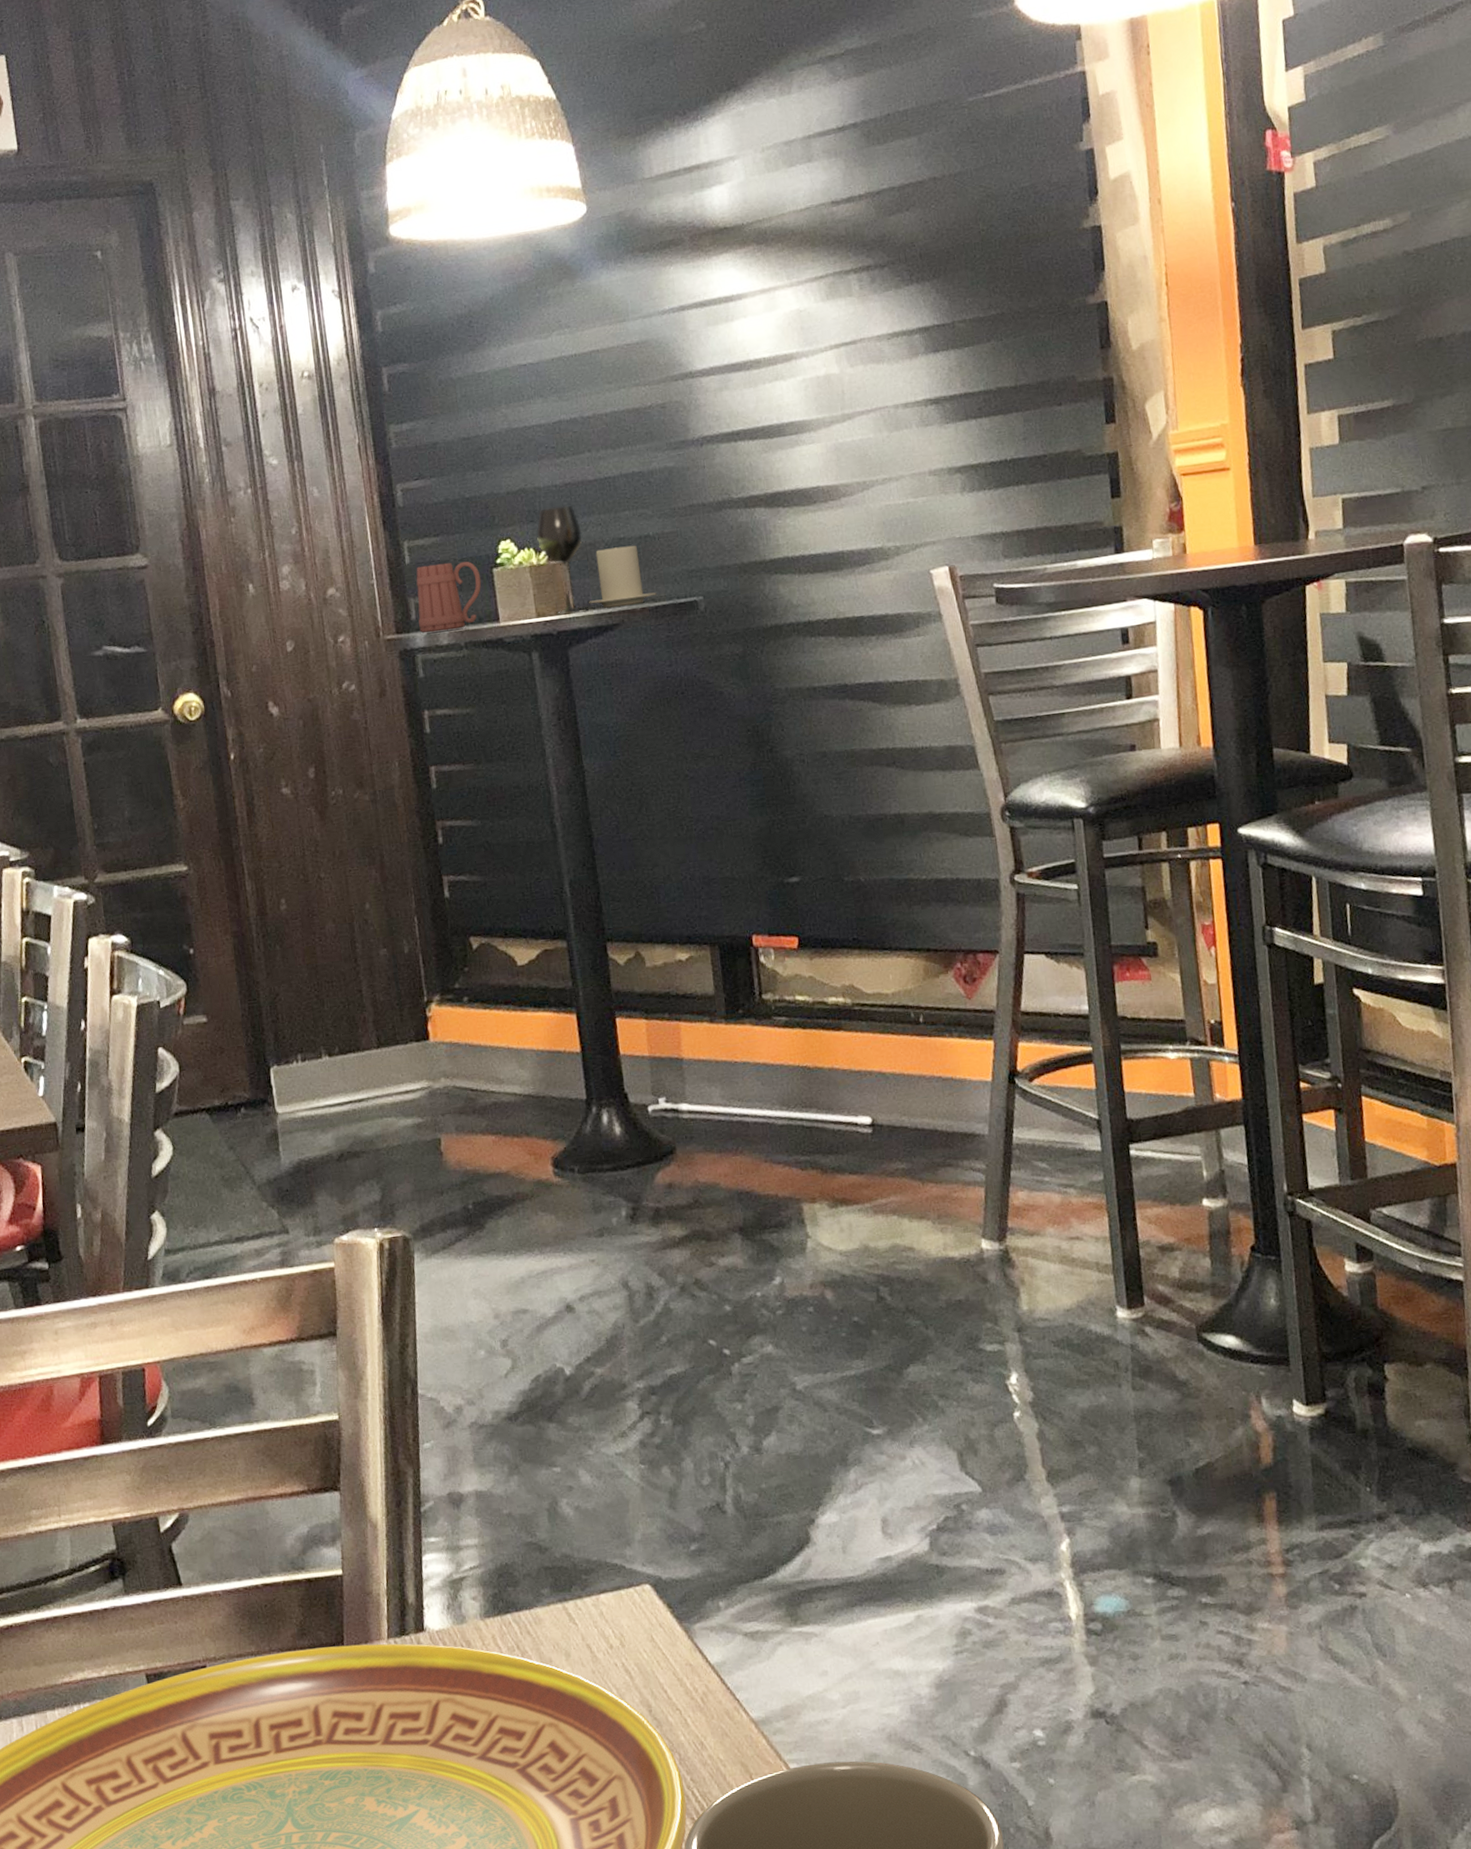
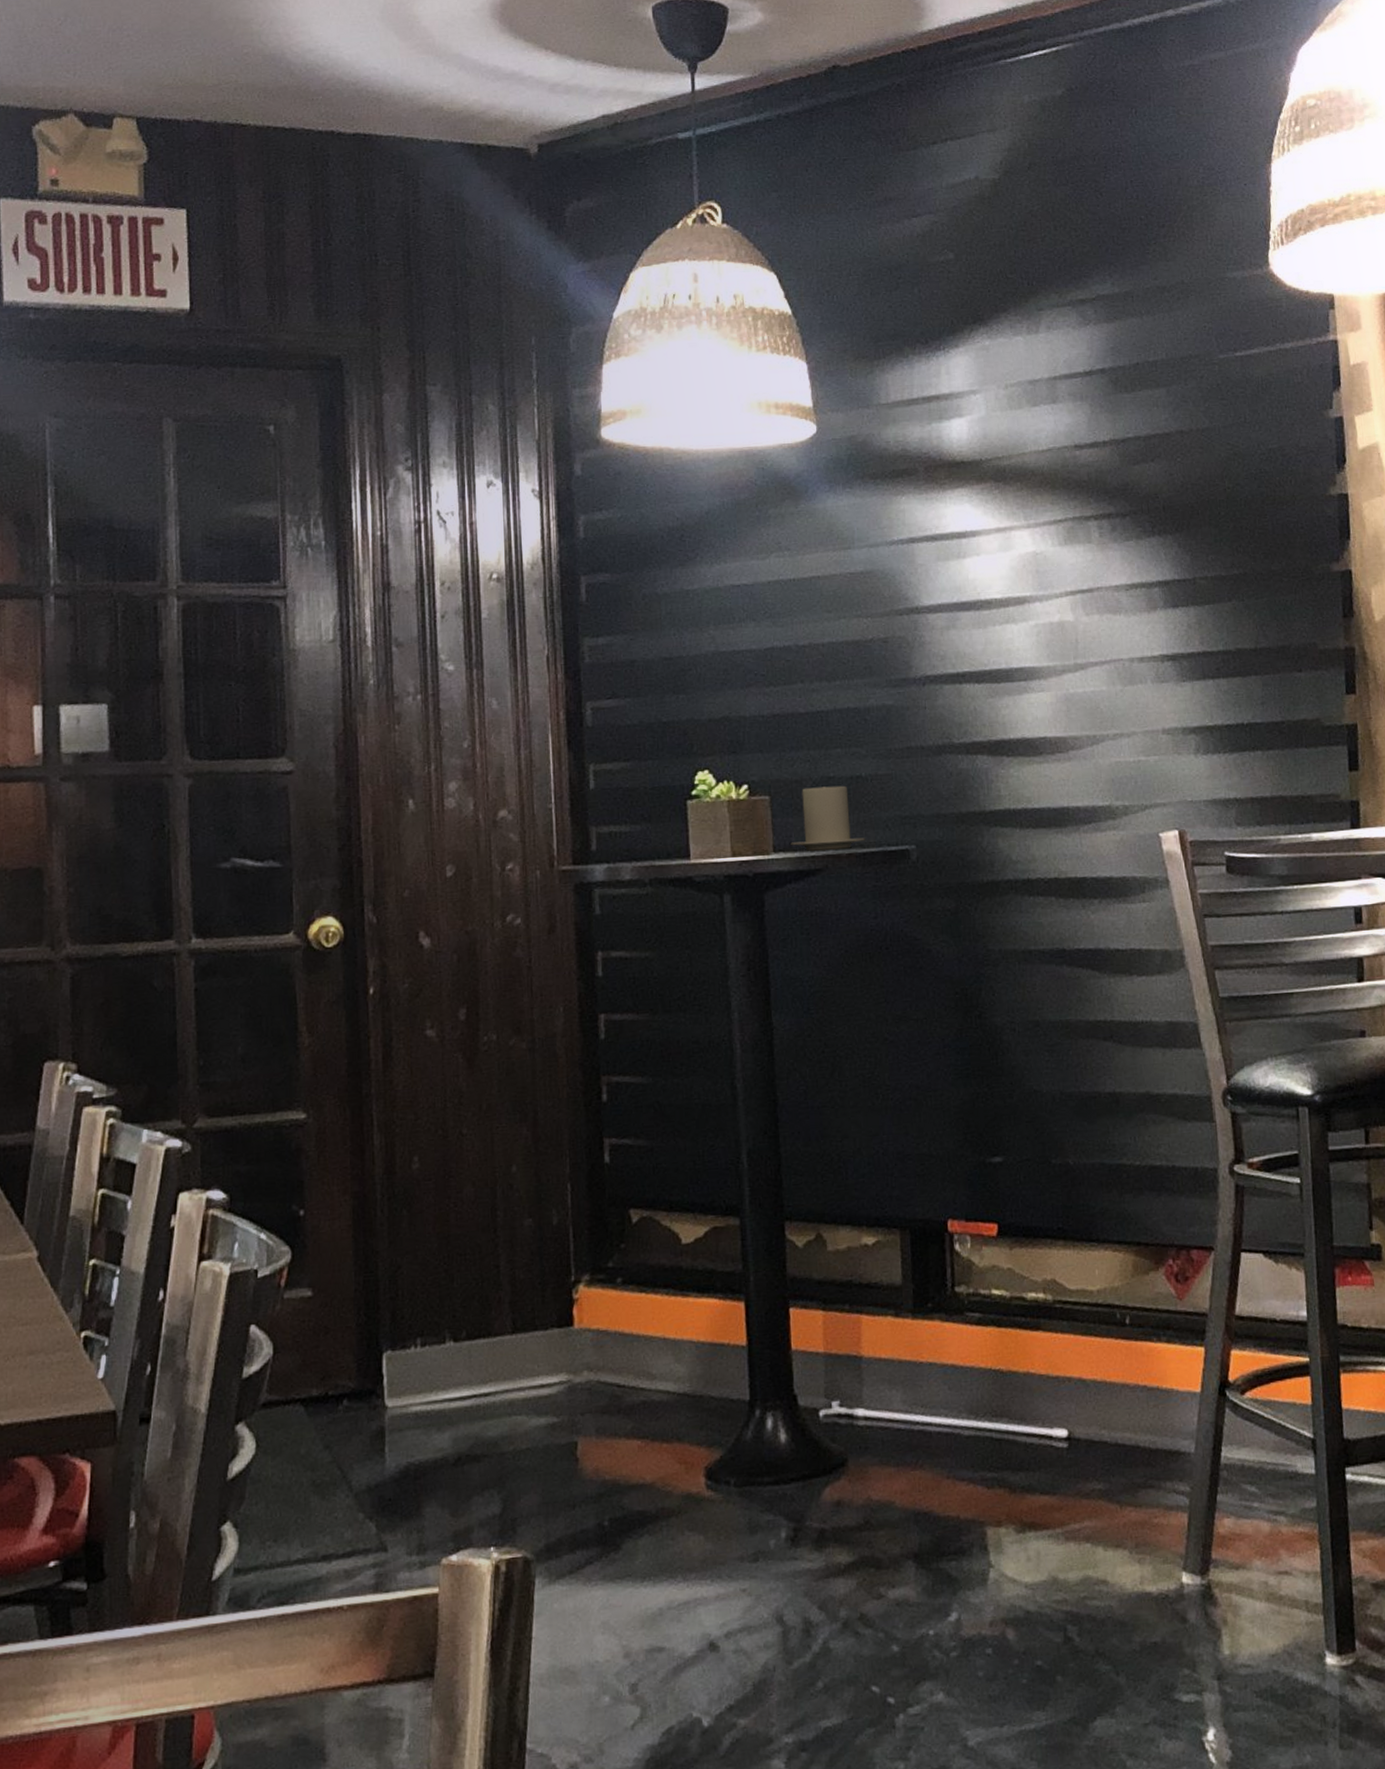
beer mug: present [416,561,482,634] -> none [599,790,673,866]
wineglass: present [536,505,589,616] -> none [738,738,790,856]

